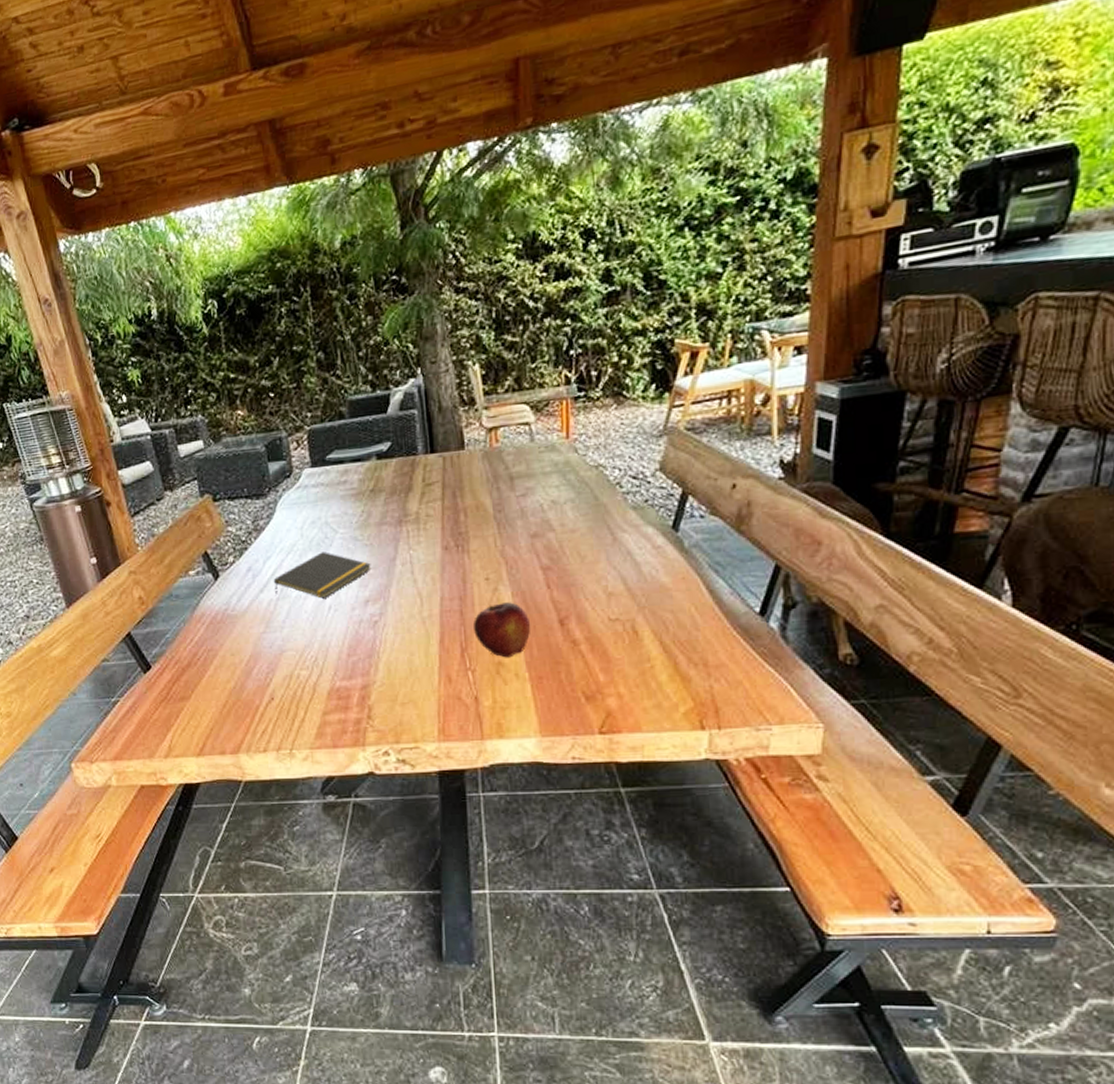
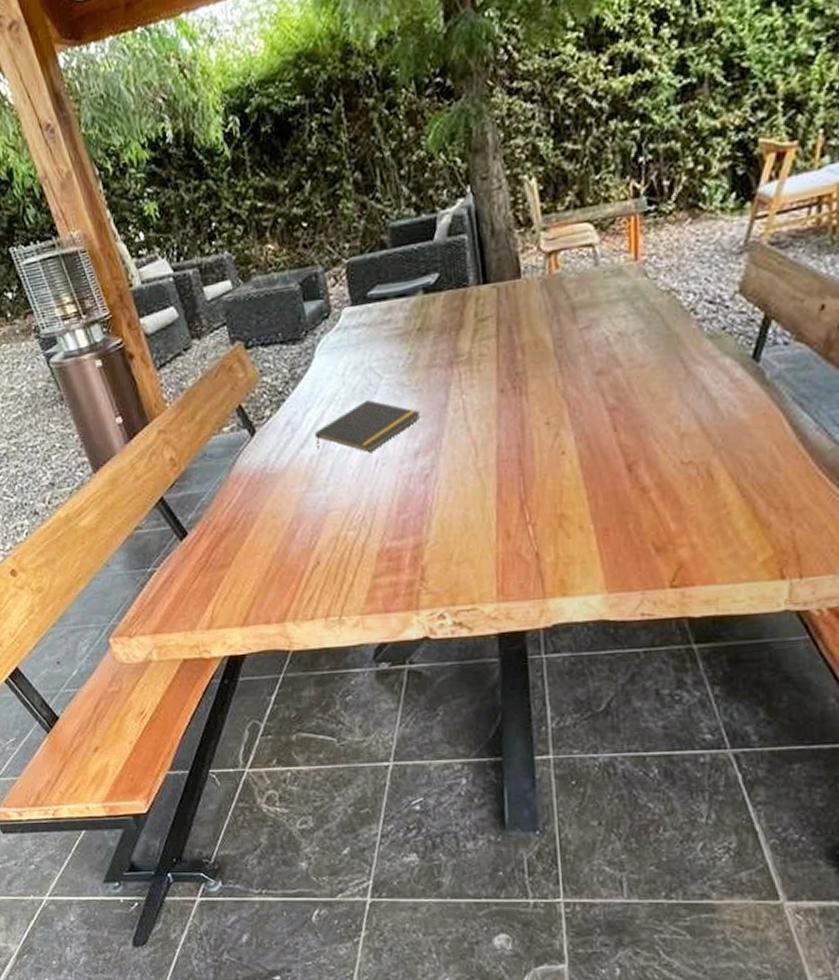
fruit: present [474,602,531,658] -> none [533,448,596,510]

